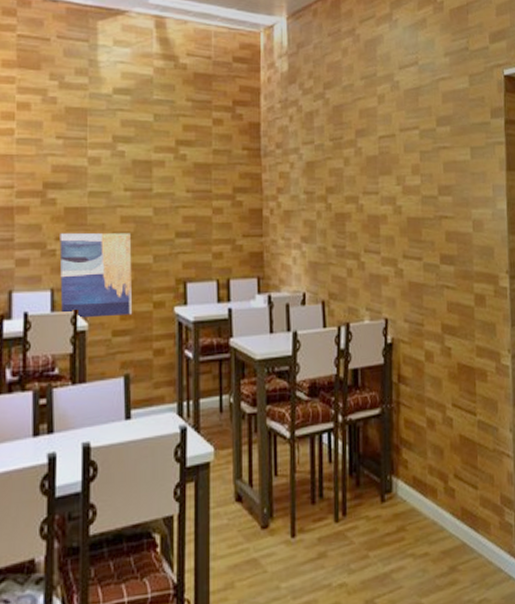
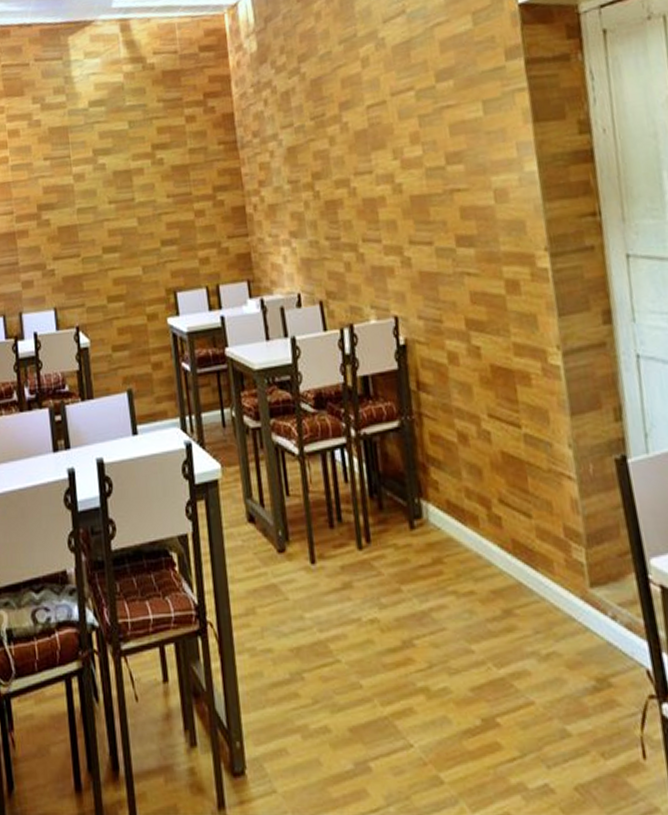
wall art: present [59,232,133,318] -> none [56,246,129,335]

